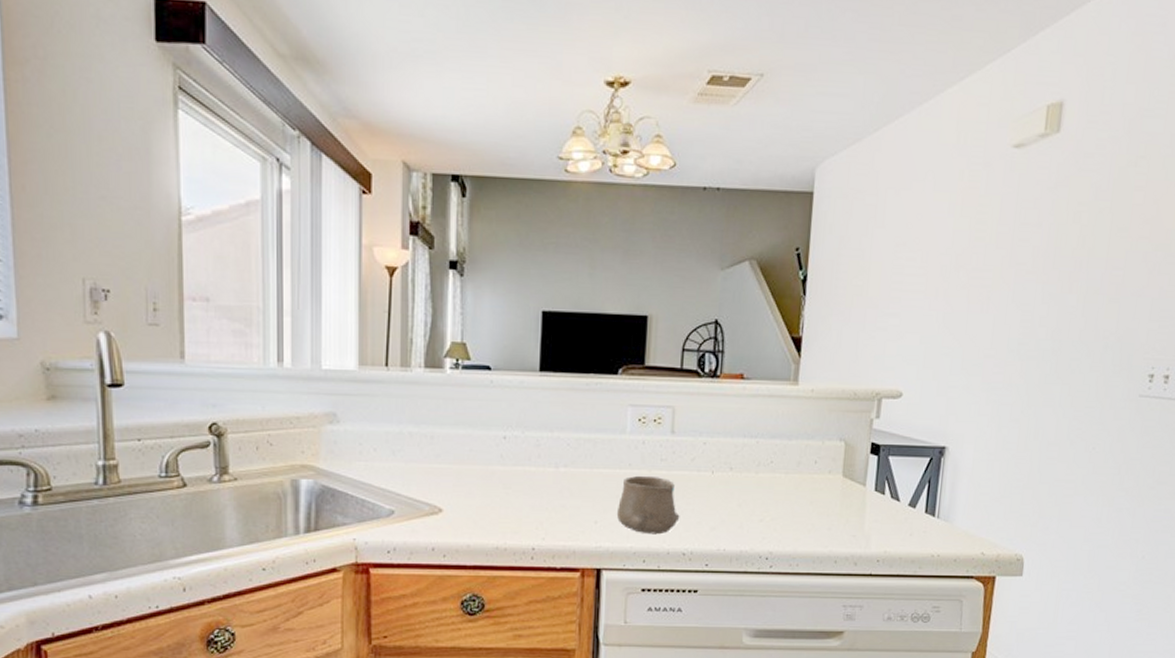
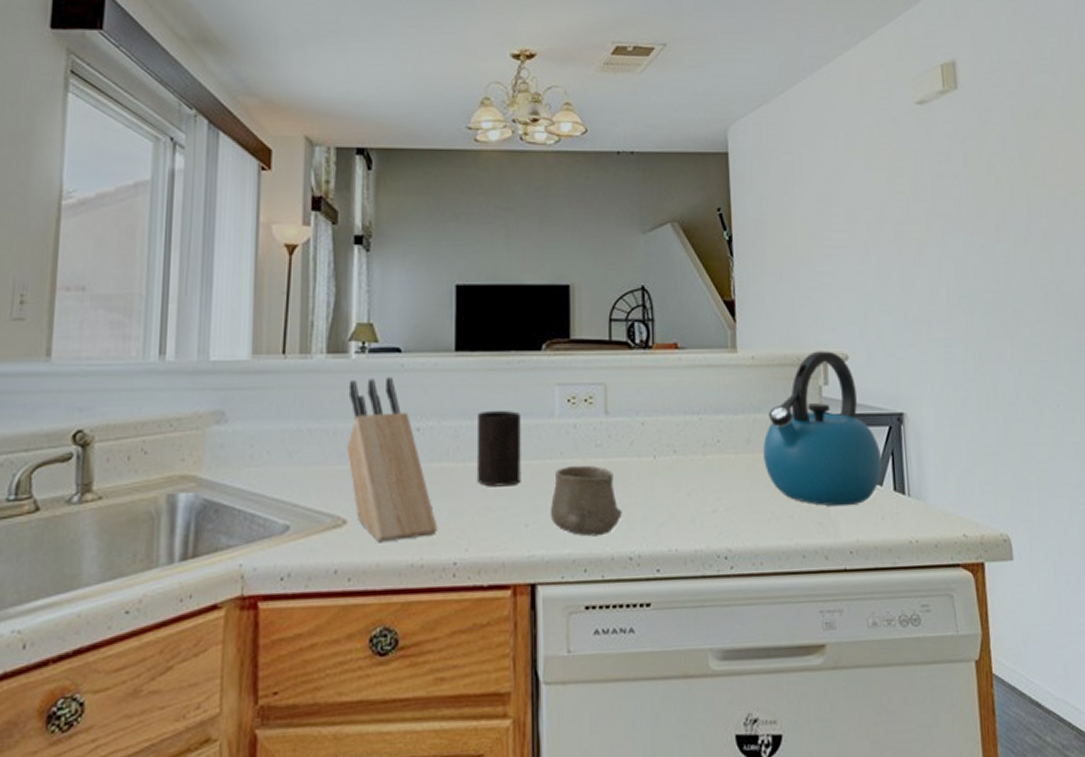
knife block: none [443,391,519,529] -> present [347,376,437,543]
cup: none [554,424,596,490] -> present [476,410,521,487]
kettle: none [810,387,919,523] -> present [763,351,883,507]

